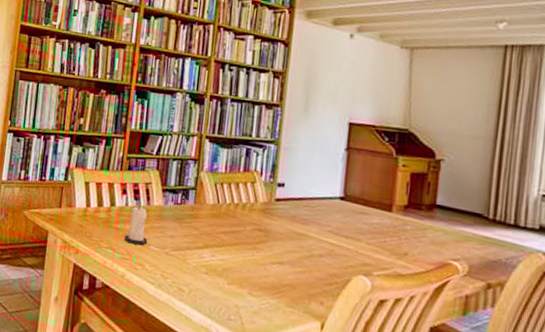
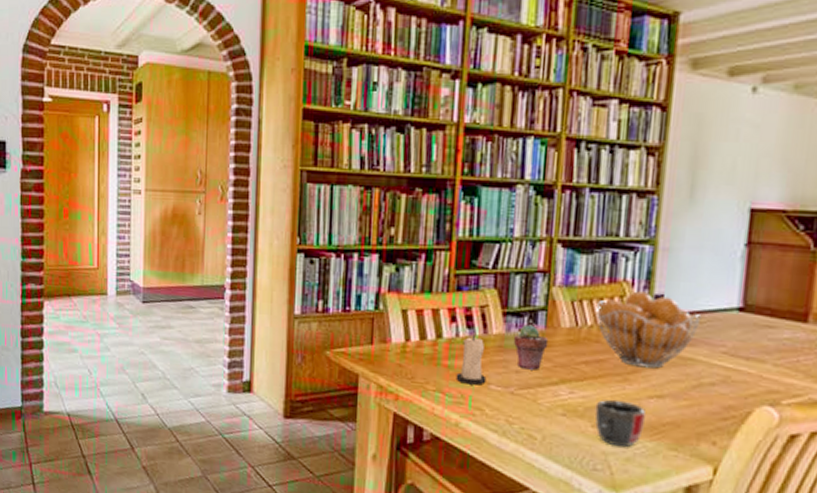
potted succulent: none [169,199,197,237] -> present [513,324,549,371]
mug: none [230,263,270,303] -> present [594,399,646,448]
fruit basket: none [232,179,313,241] -> present [595,291,702,369]

